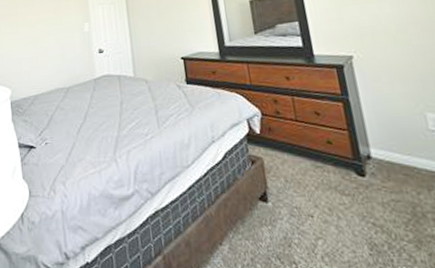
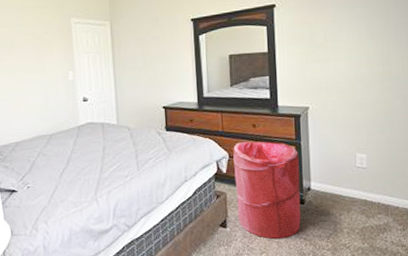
laundry hamper: none [265,96,365,220] -> present [233,141,301,239]

